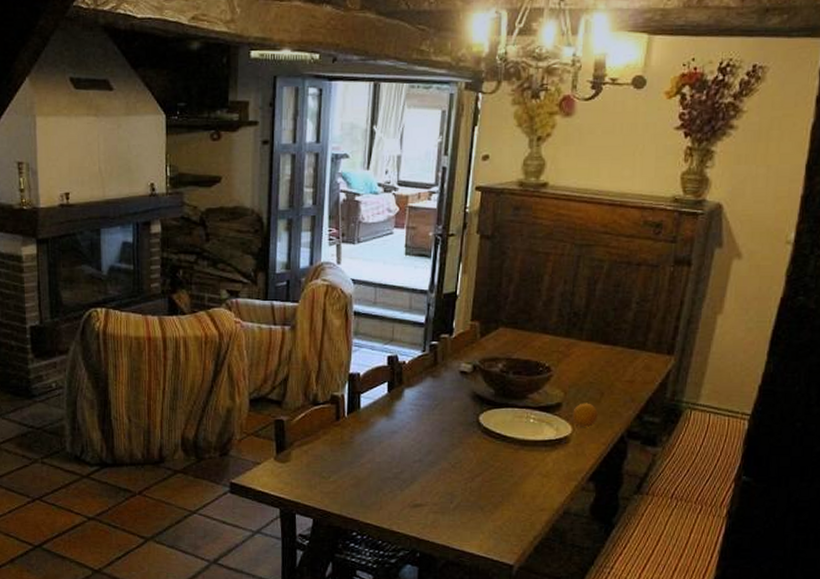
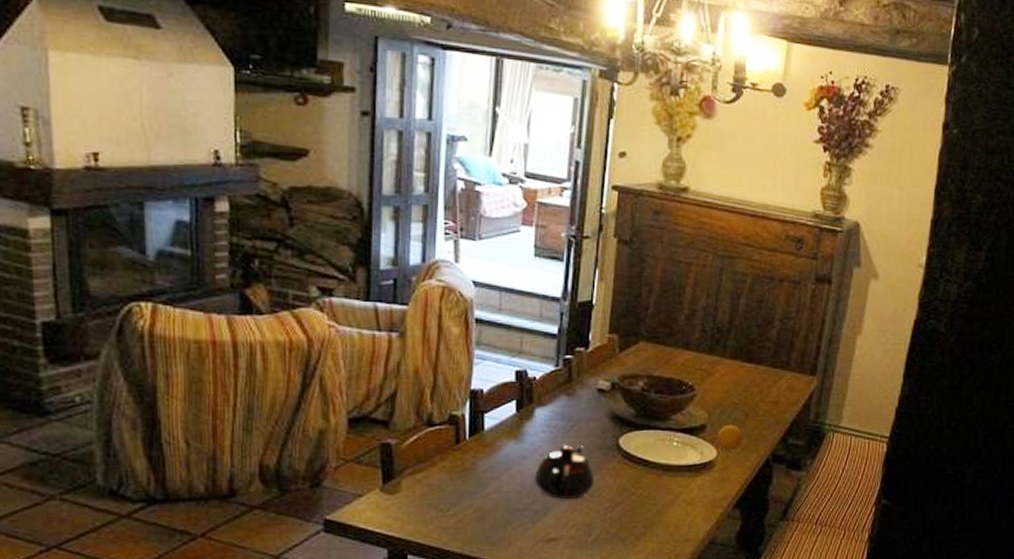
teapot: none [402,422,457,470] -> present [533,445,595,499]

